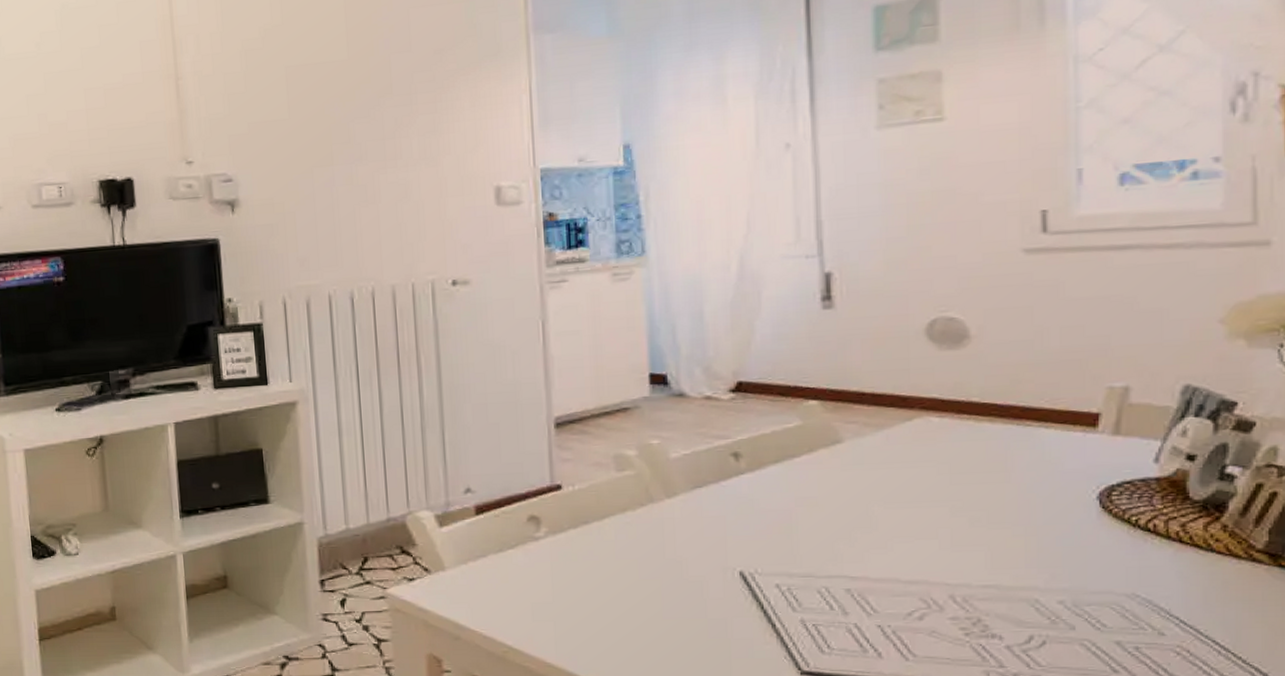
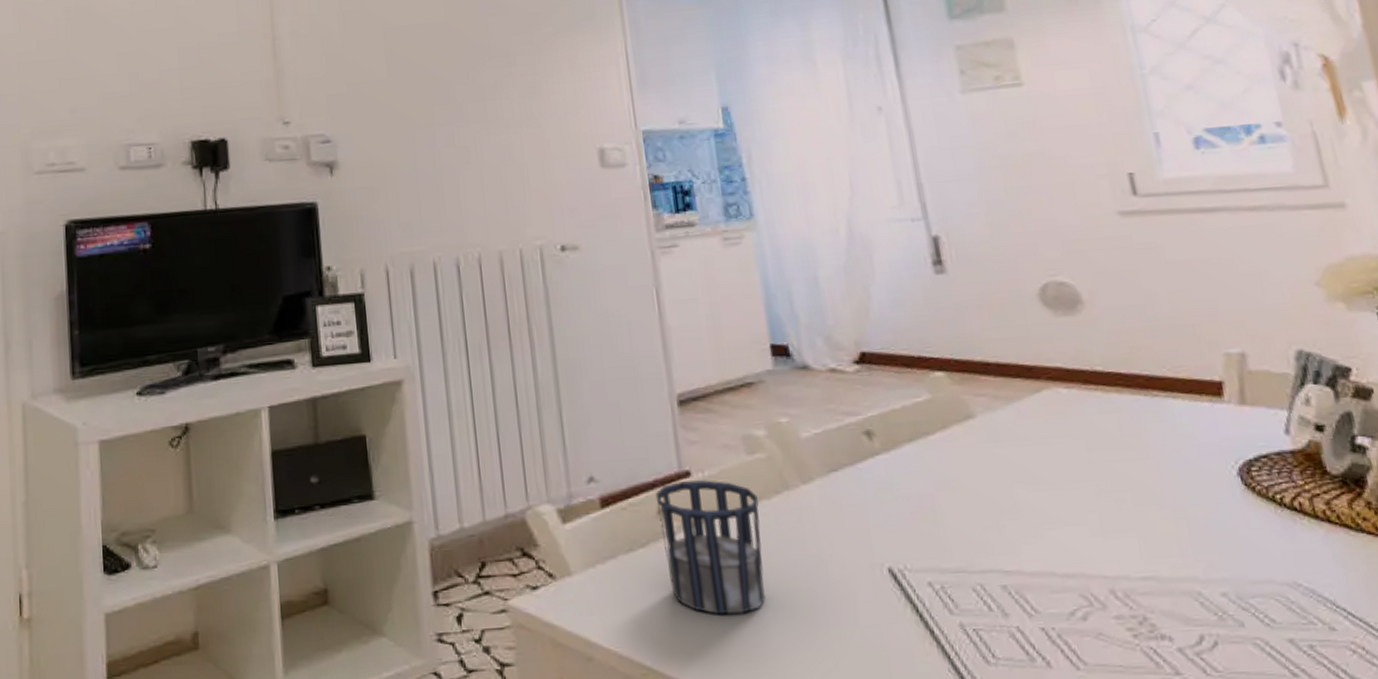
cup: none [527,492,623,606] -> present [655,479,766,615]

